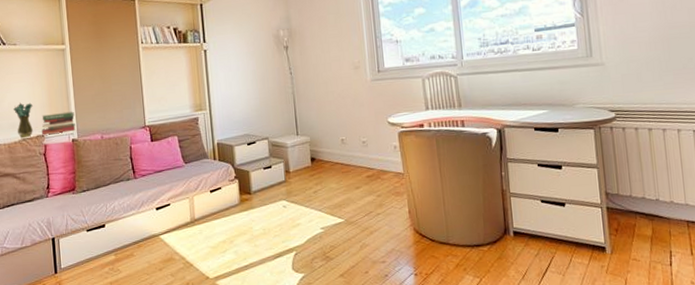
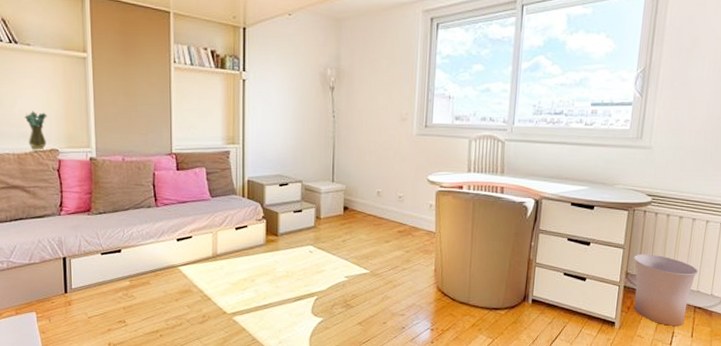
books: present [42,111,76,135] -> none [56,127,94,150]
waste bin: none [610,170,682,245] -> present [634,253,698,326]

